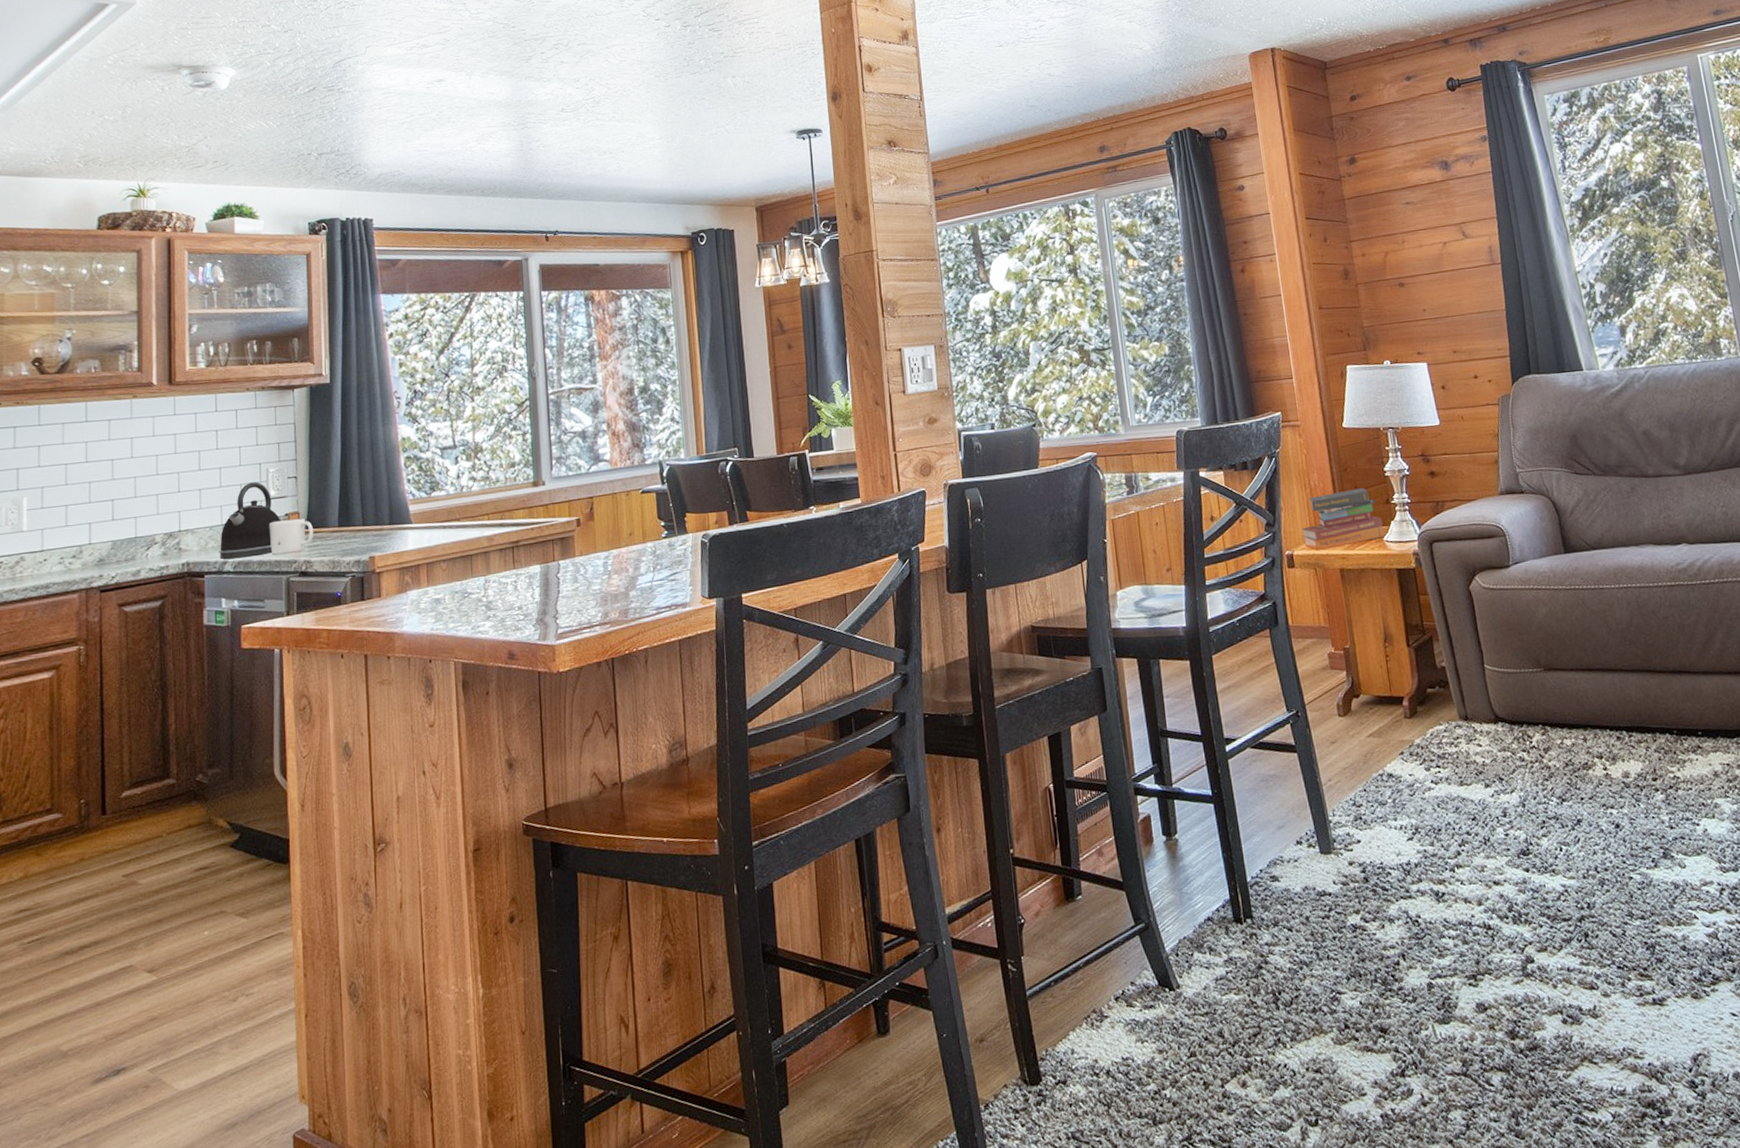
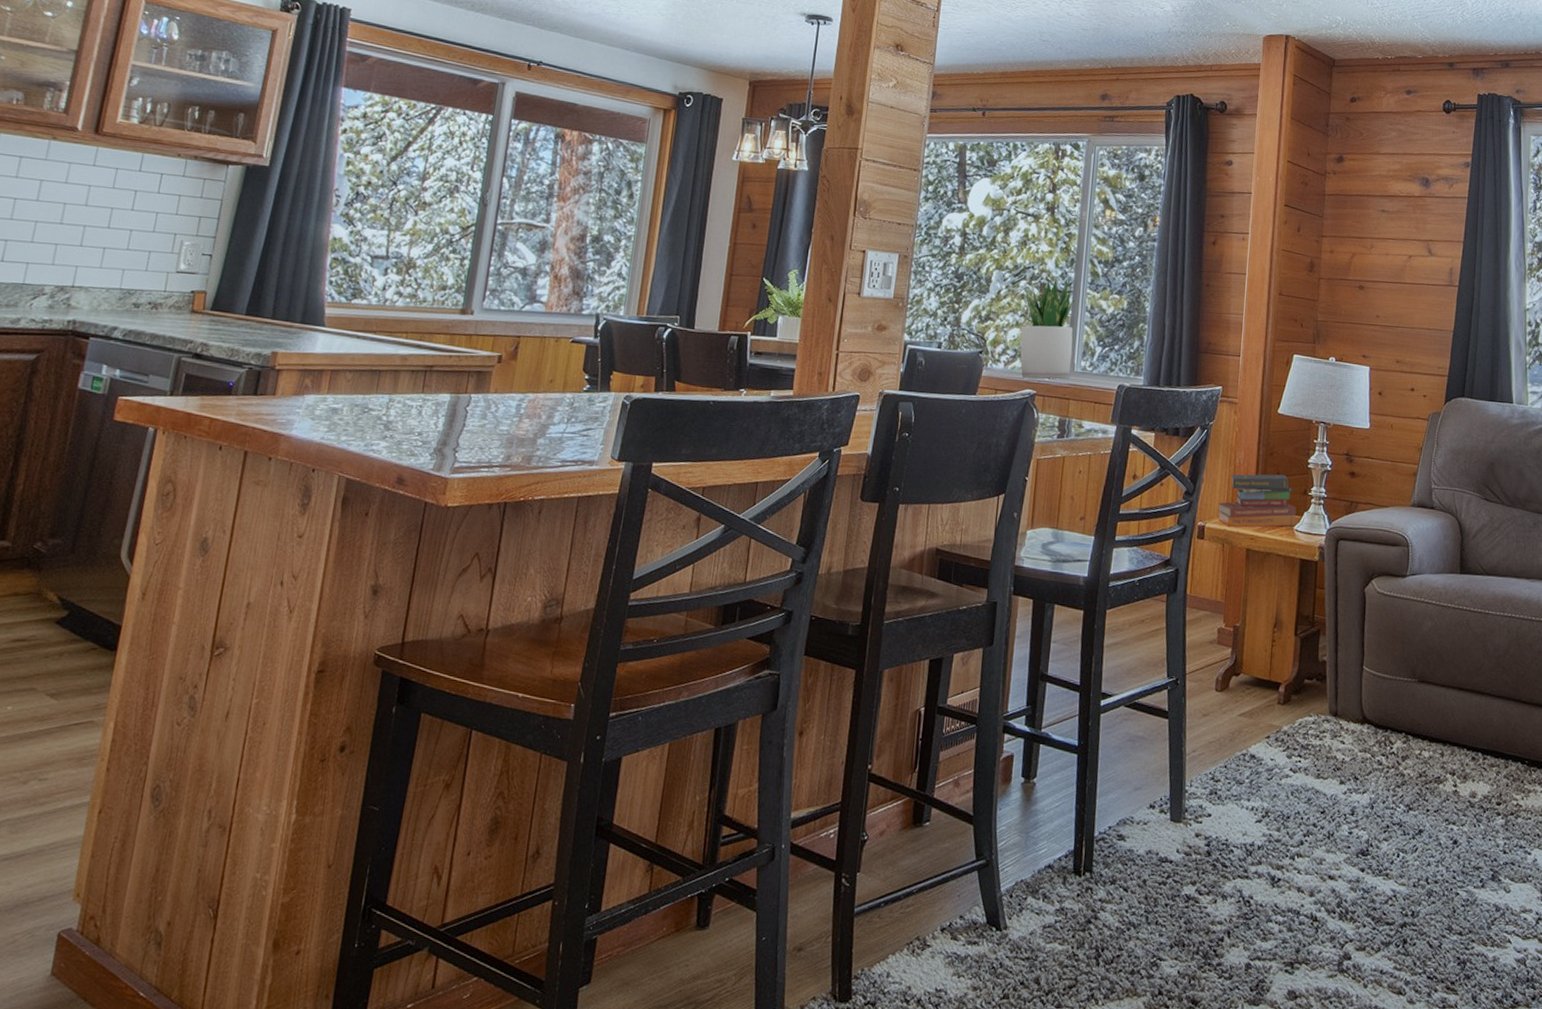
kettle: present [219,482,281,559] -> none [110,251,186,329]
mug: present [269,518,314,556] -> none [167,296,219,333]
planter: none [1063,333,1127,442] -> present [1020,275,1075,380]

